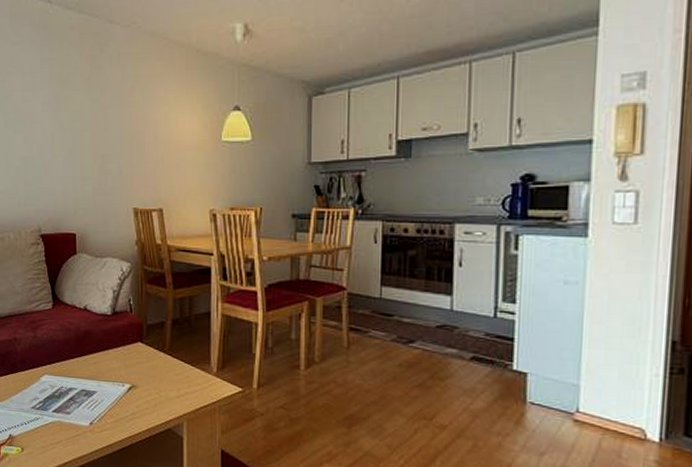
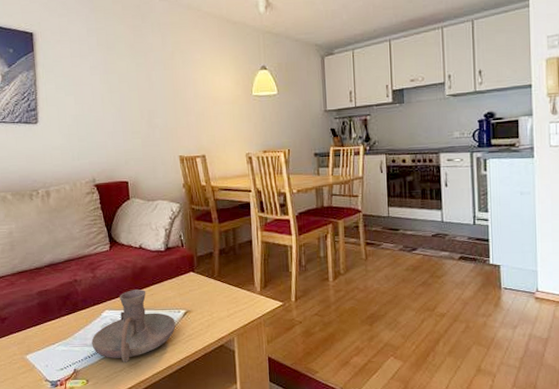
candle holder: none [29,355,119,436] -> present [91,289,176,363]

